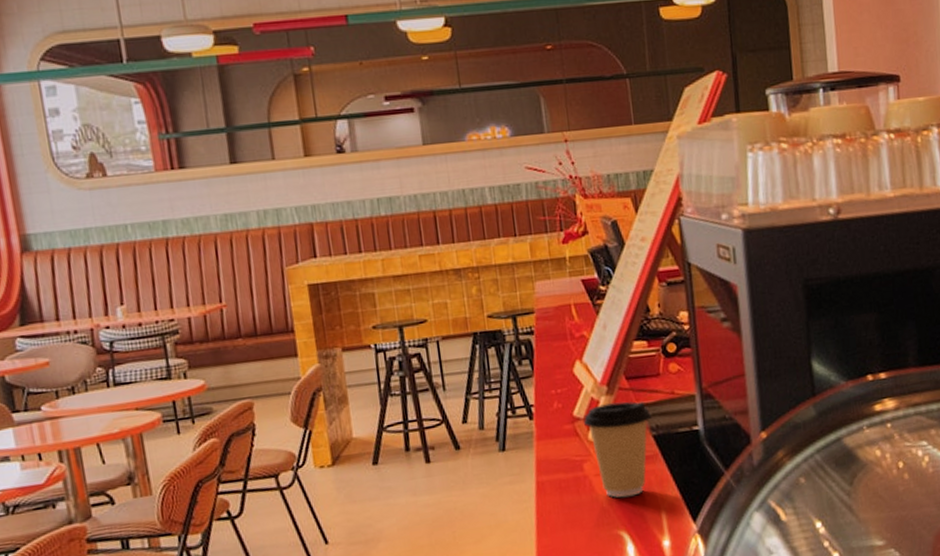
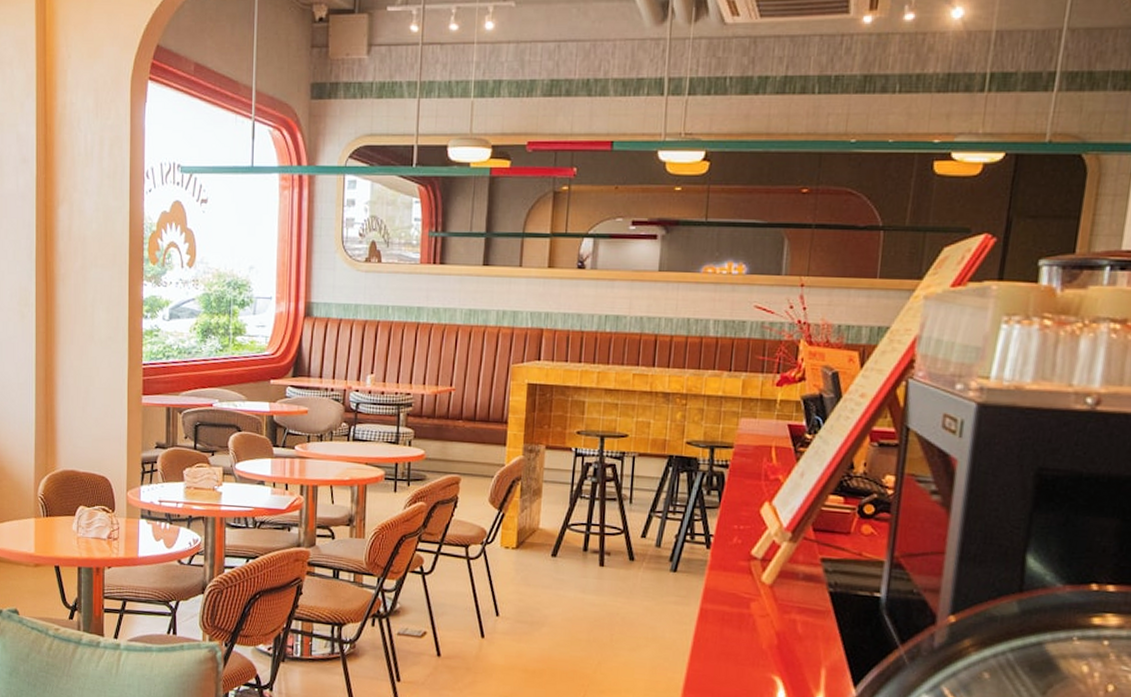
coffee cup: present [584,401,652,498] -> none [760,549,833,646]

